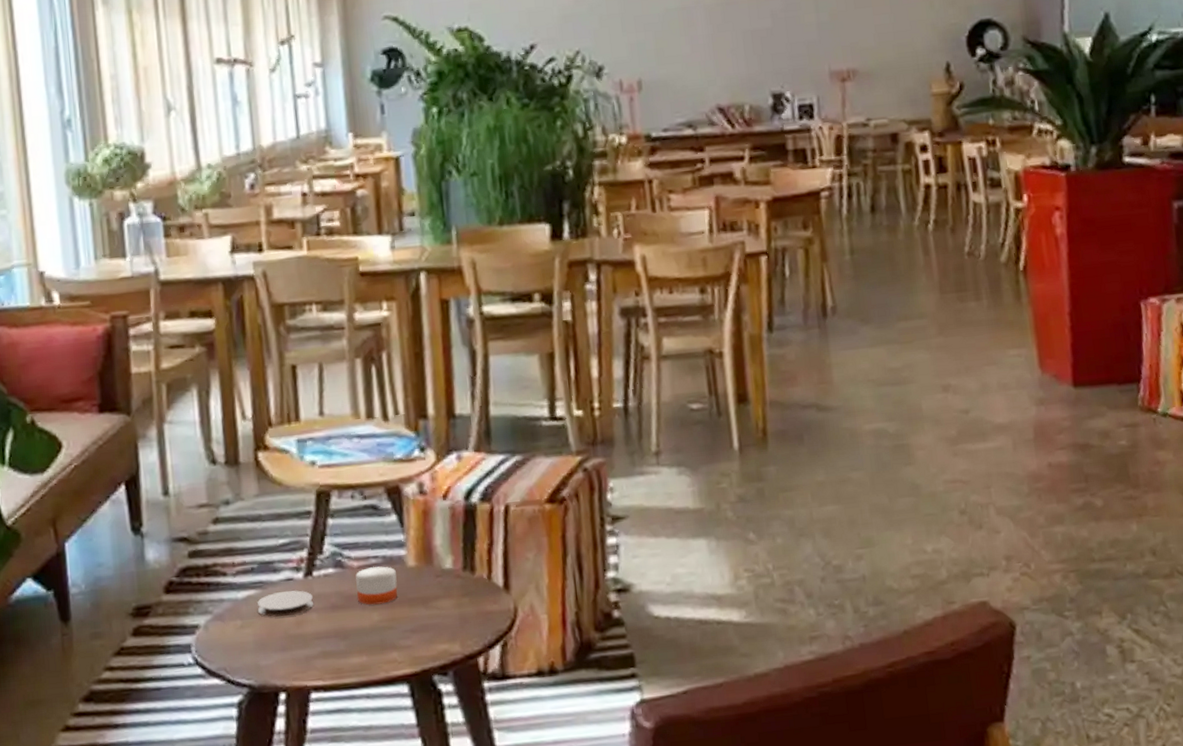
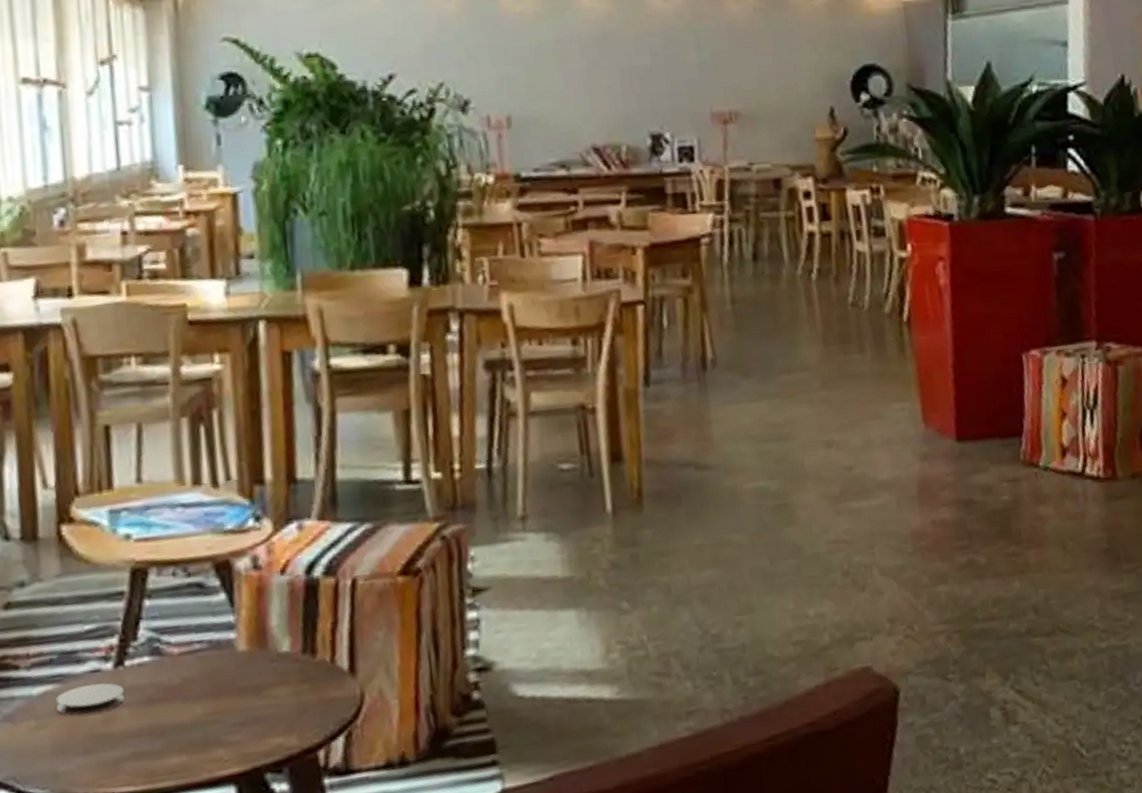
candle: present [355,566,398,605] -> none [176,651,226,697]

